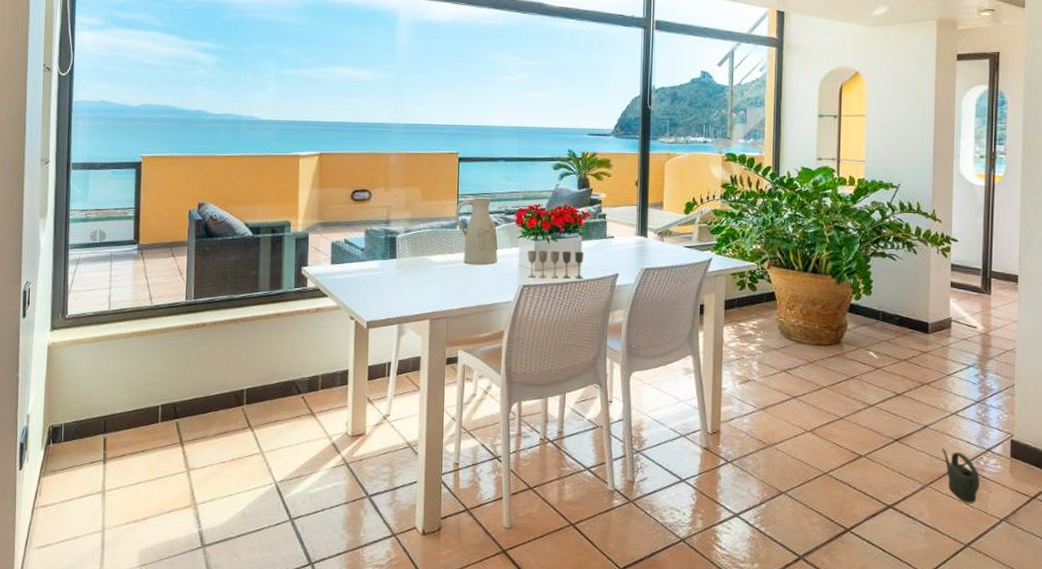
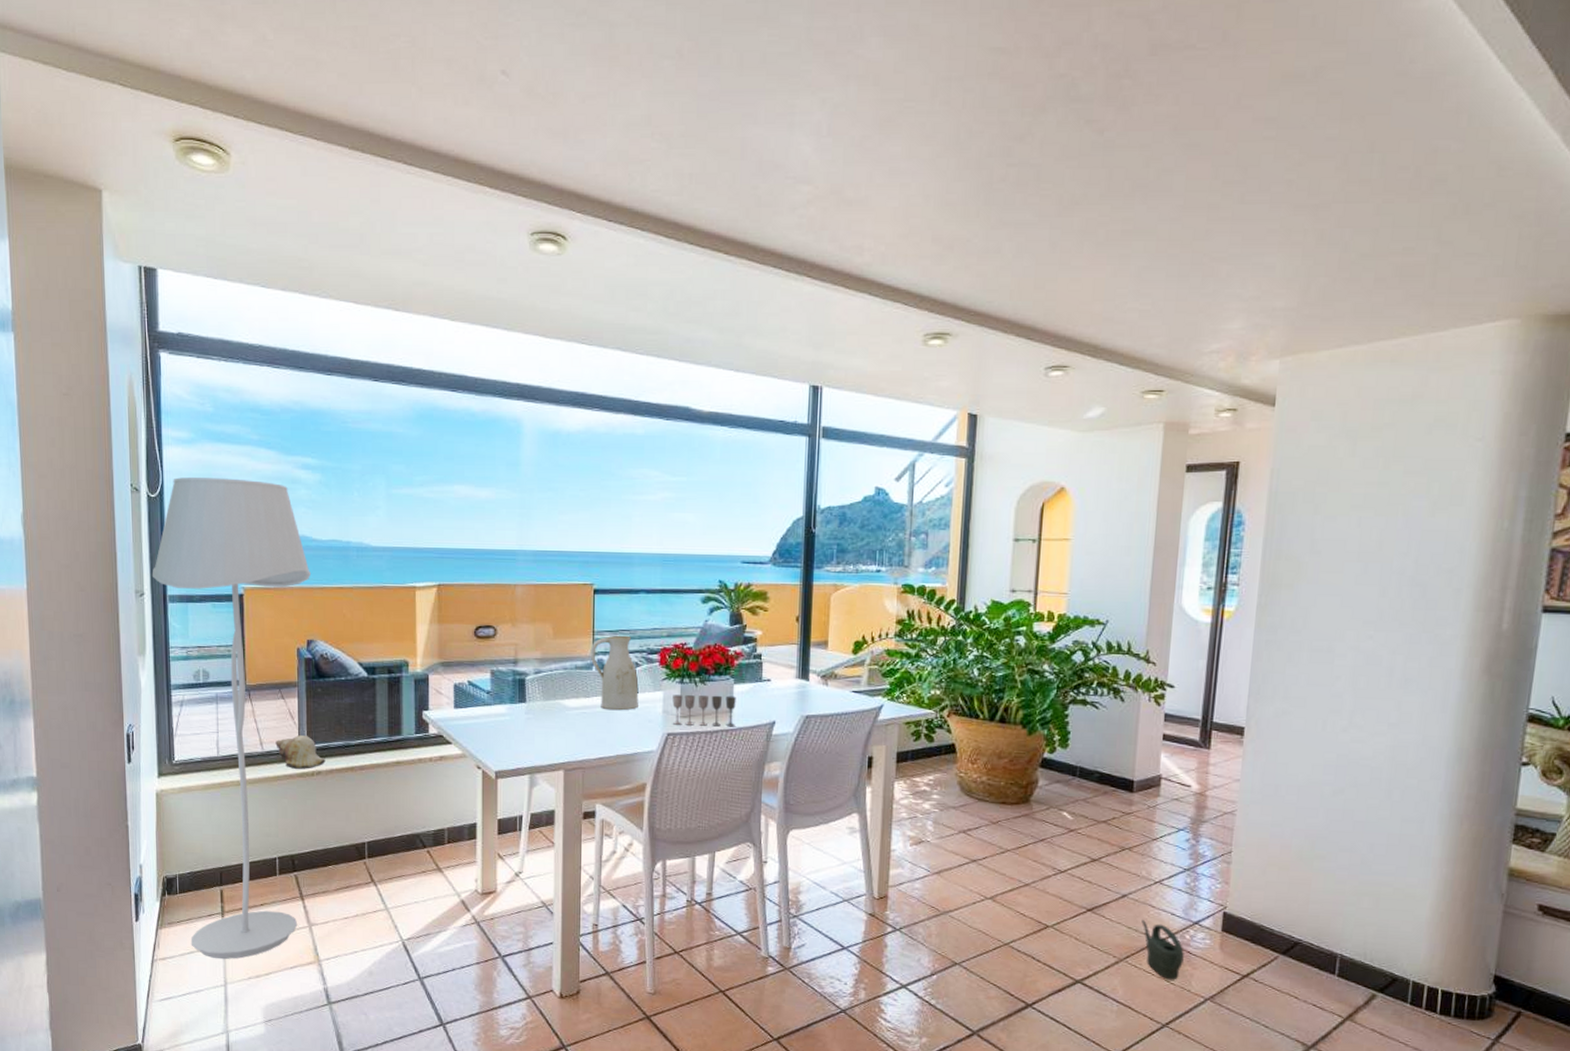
floor lamp: none [57,58,205,505] -> present [152,477,312,959]
seashell: none [164,289,210,322] -> present [275,734,325,769]

